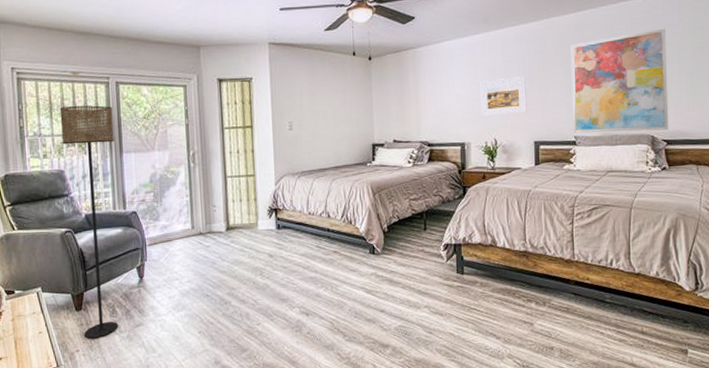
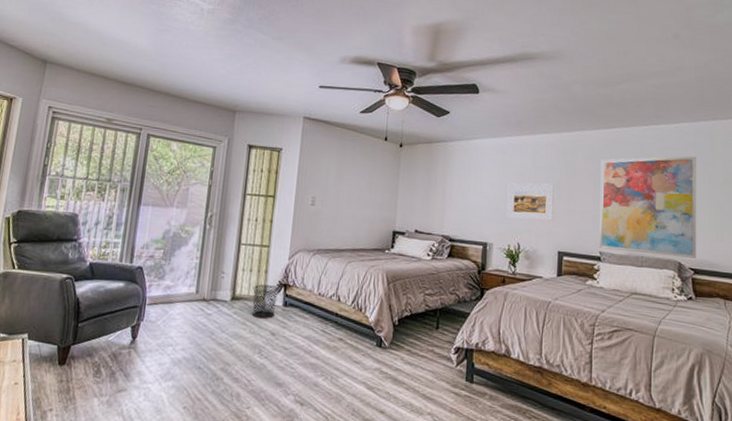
floor lamp: present [60,105,119,338] -> none [62,151,139,399]
waste bin: none [245,211,271,243] -> present [252,284,280,319]

